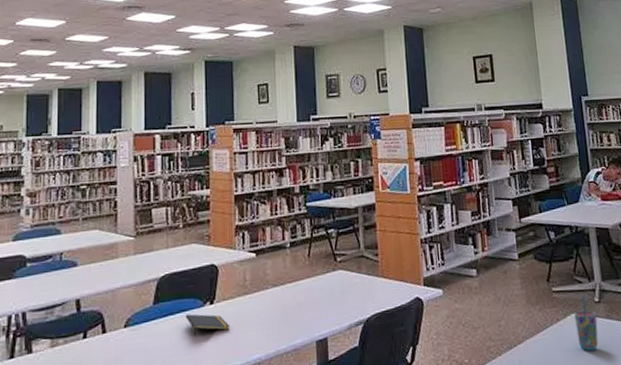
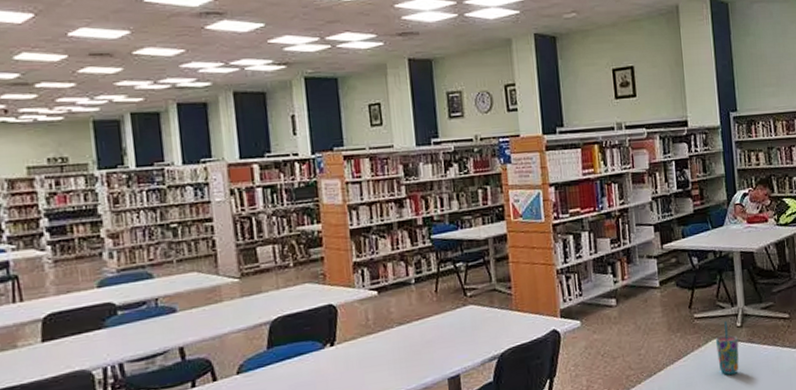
notepad: present [185,314,230,336] -> none [304,356,355,380]

